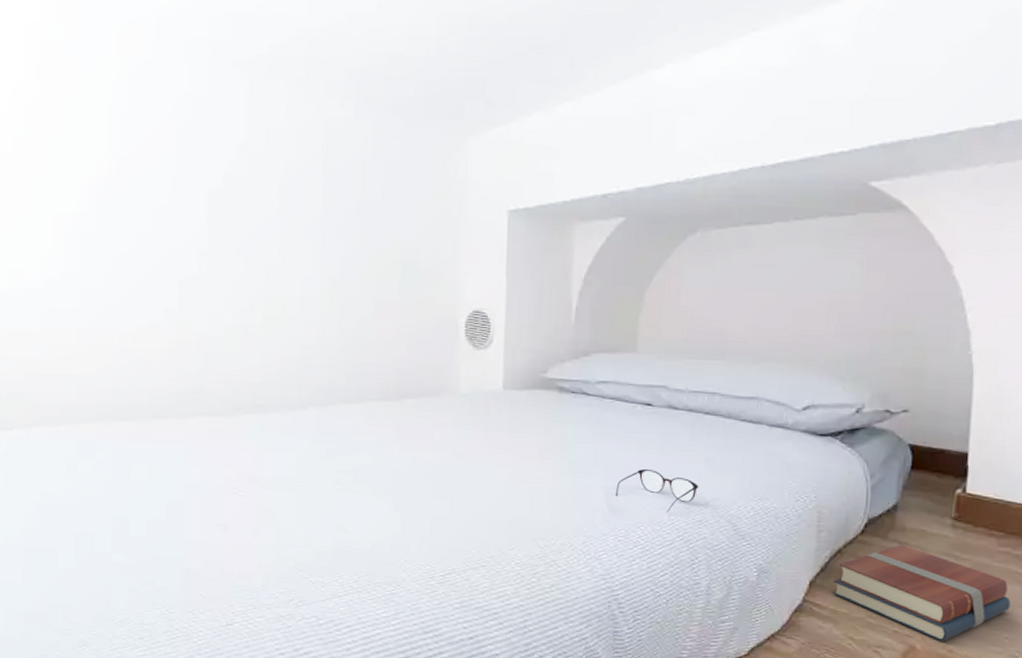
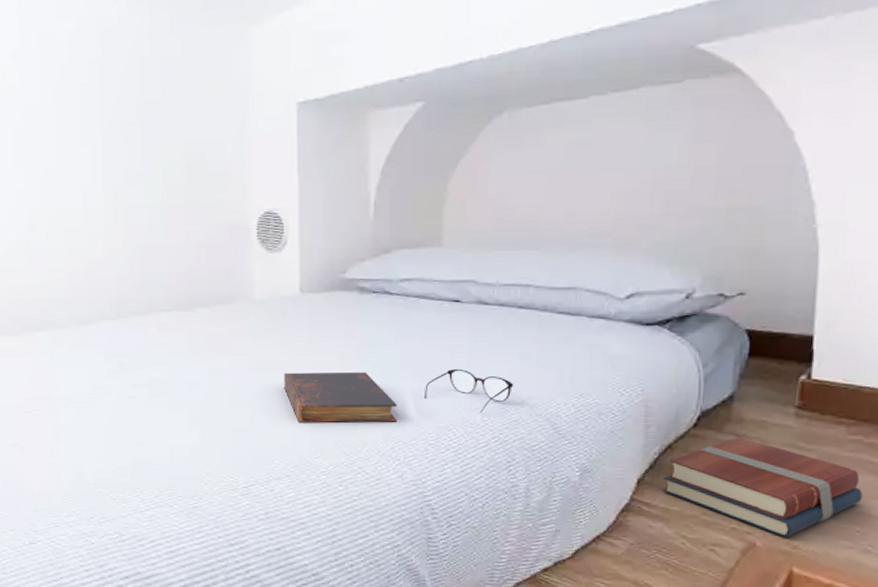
book: none [484,465,590,519] -> present [284,371,397,424]

